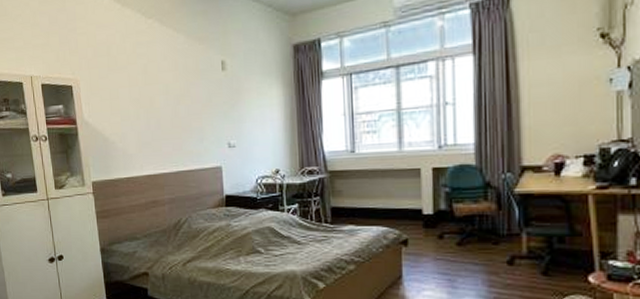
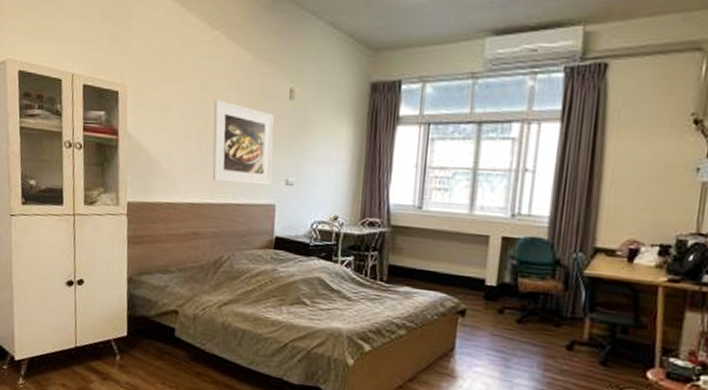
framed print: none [156,80,216,153] -> present [212,100,274,186]

